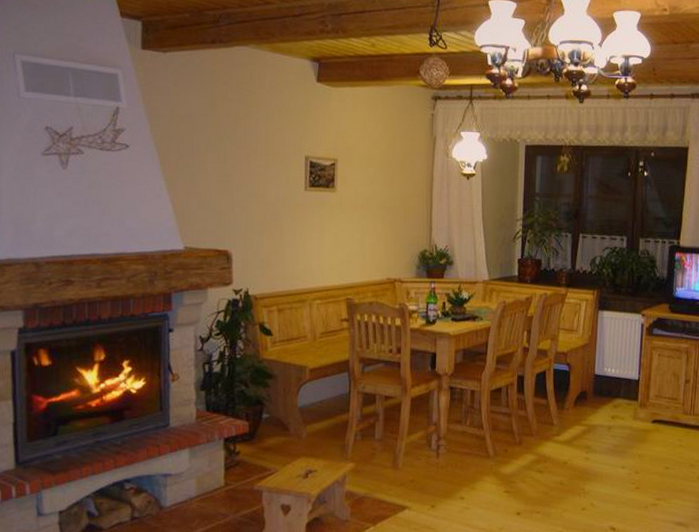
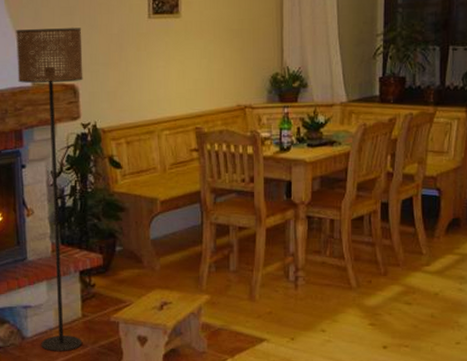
floor lamp: none [170,193,238,522] -> present [16,27,83,352]

